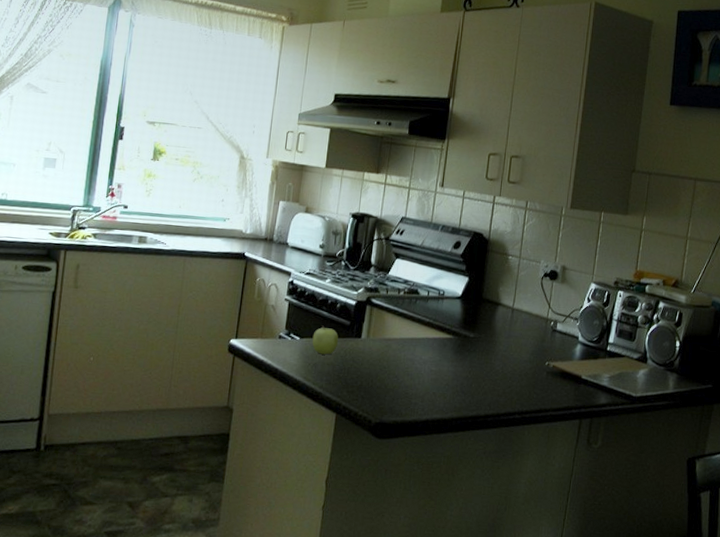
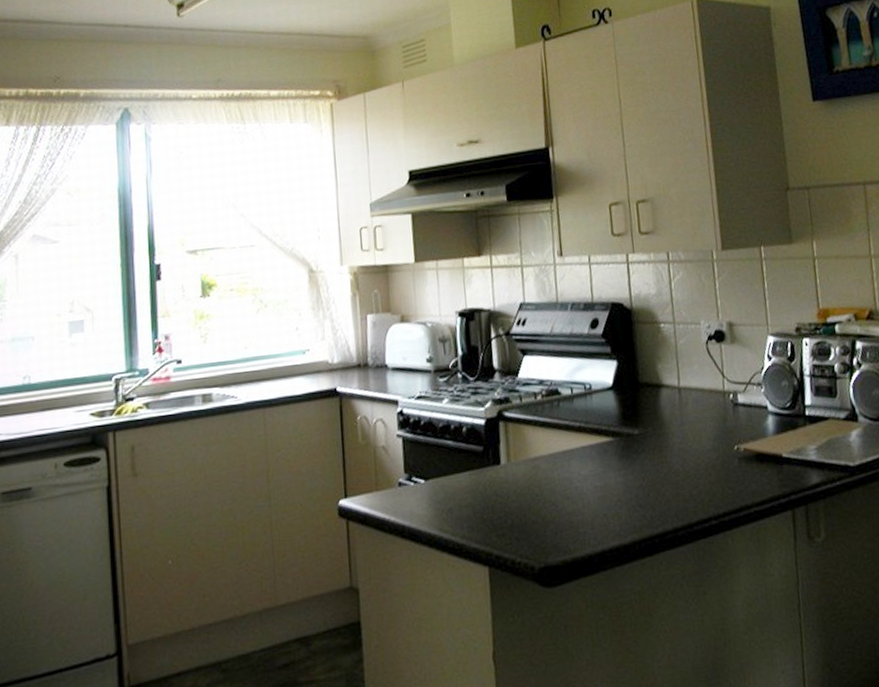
fruit: present [312,325,339,355] -> none [440,458,474,496]

